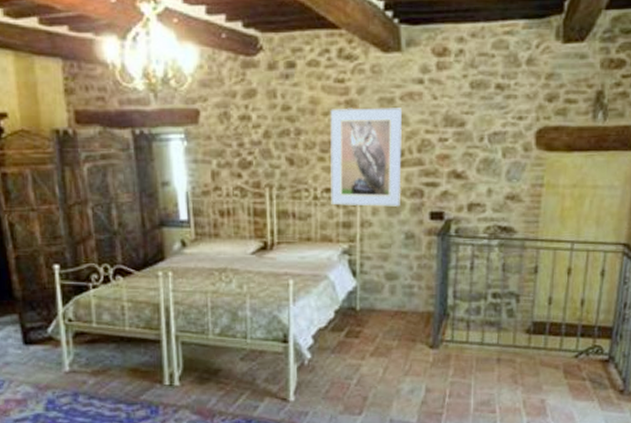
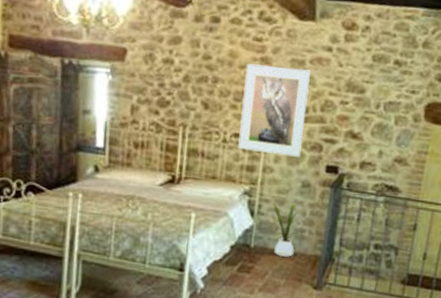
house plant: none [374,252,412,317] -> present [273,196,303,257]

